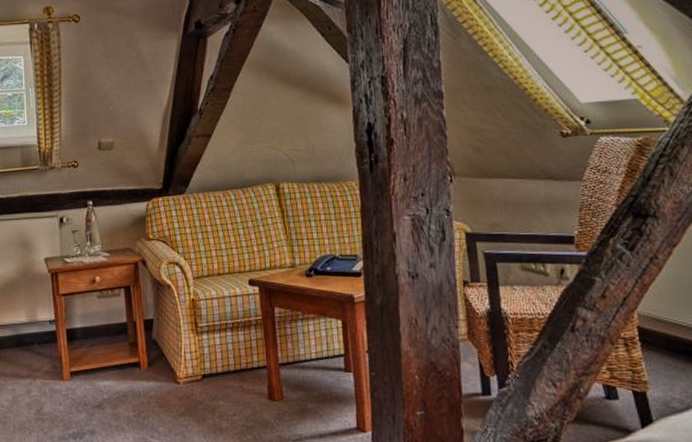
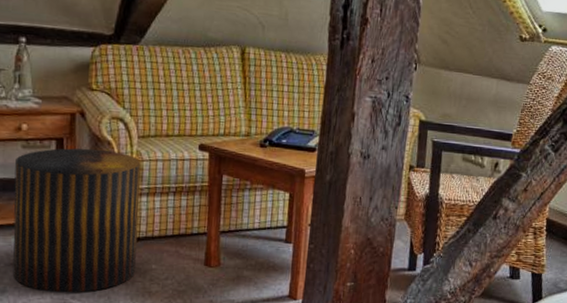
stool: none [93,293,206,432] -> present [12,148,141,293]

